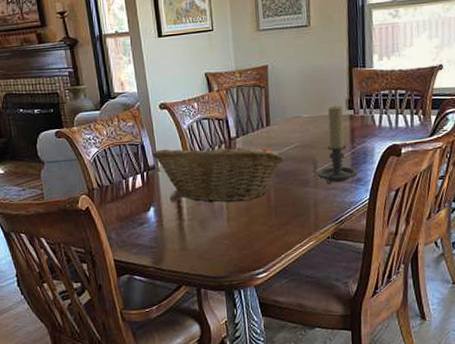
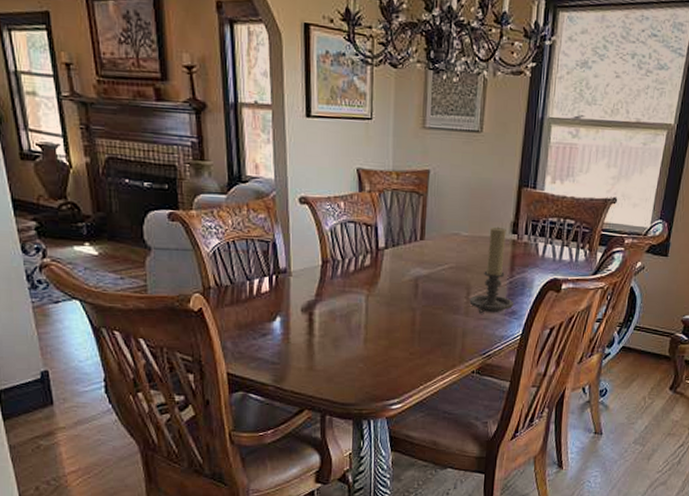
fruit basket: present [152,142,285,203] -> none [284,250,436,321]

